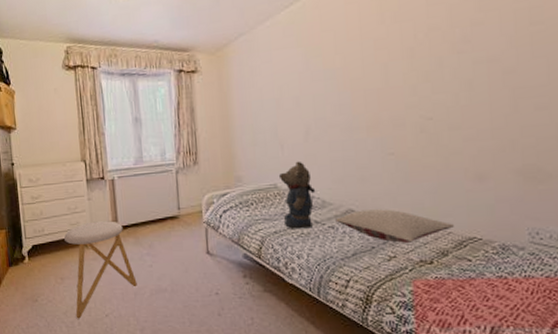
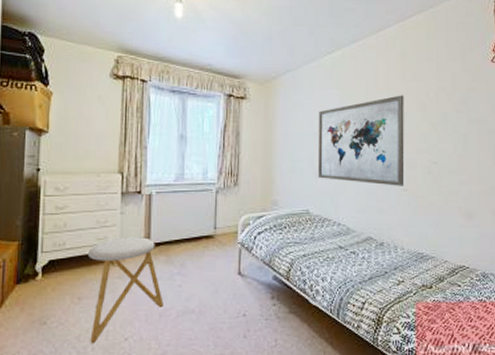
teddy bear: present [278,161,316,229] -> none [311,190,342,253]
wall art: none [280,42,390,151] -> present [317,95,405,186]
pillow: present [335,209,454,243] -> none [357,238,449,269]

